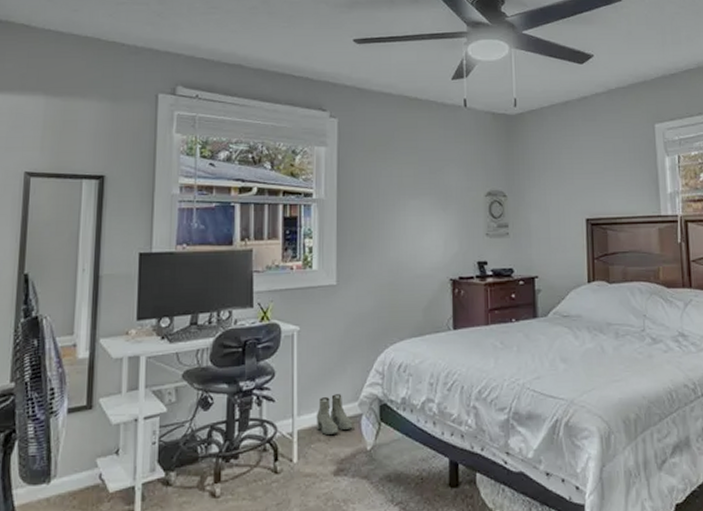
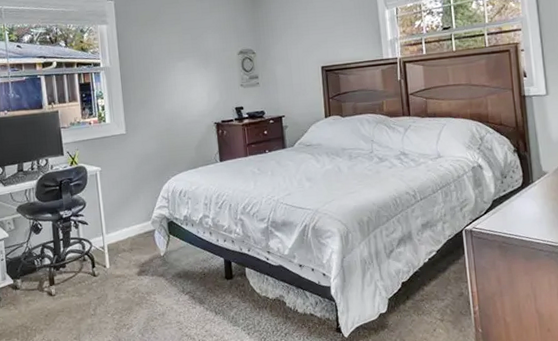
boots: present [316,394,353,435] -> none [120,216,149,246]

